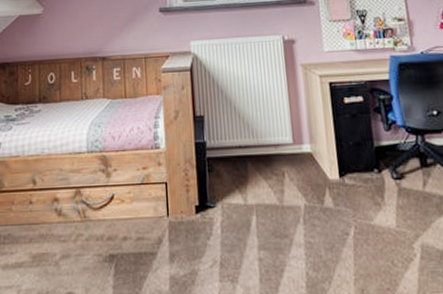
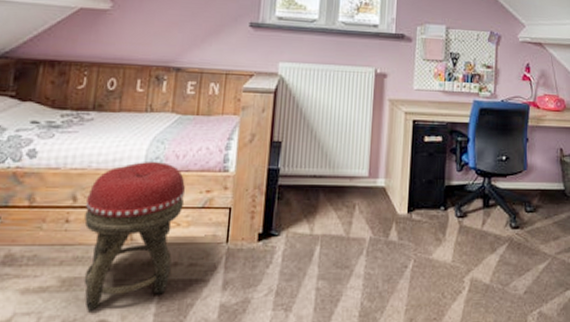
footstool: none [44,144,125,284] -> present [83,162,186,311]

